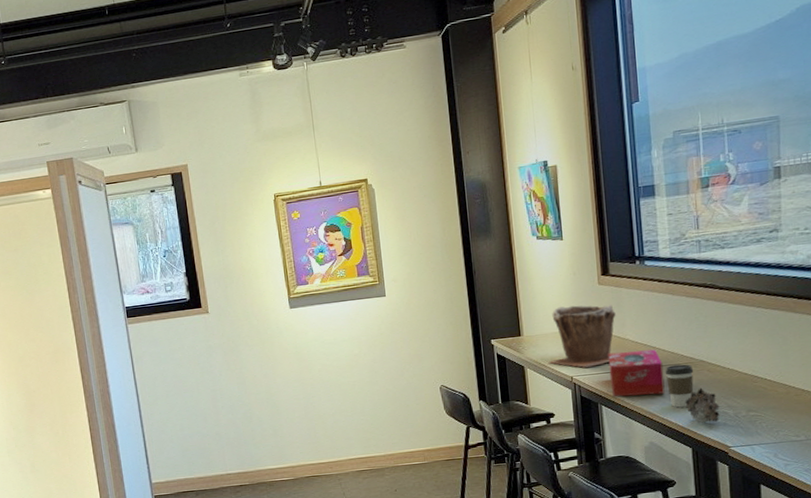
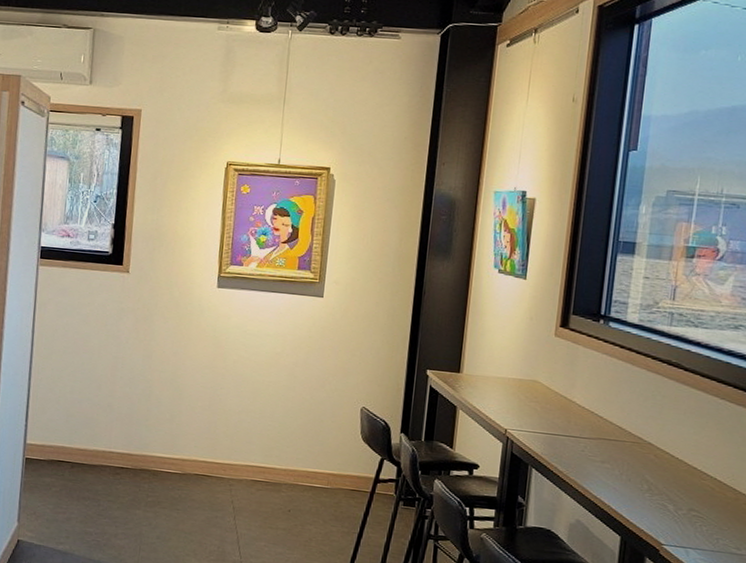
plant pot: present [548,304,616,368] -> none [483,350,567,424]
tissue box: present [608,349,665,397] -> none [546,412,608,470]
coffee cup: present [665,364,694,408] -> none [607,441,640,490]
succulent plant: present [685,387,720,423] -> none [623,472,660,514]

